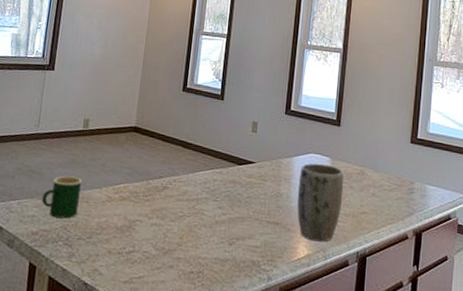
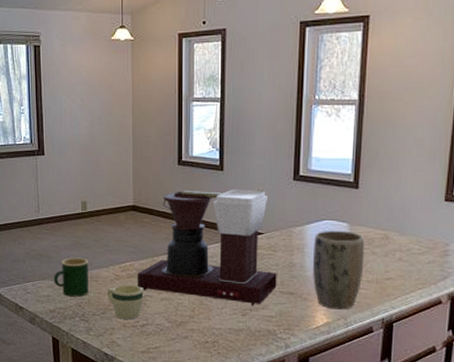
mug: none [96,207,134,246] -> present [107,284,144,320]
coffee maker: none [129,116,265,235] -> present [138,189,277,306]

